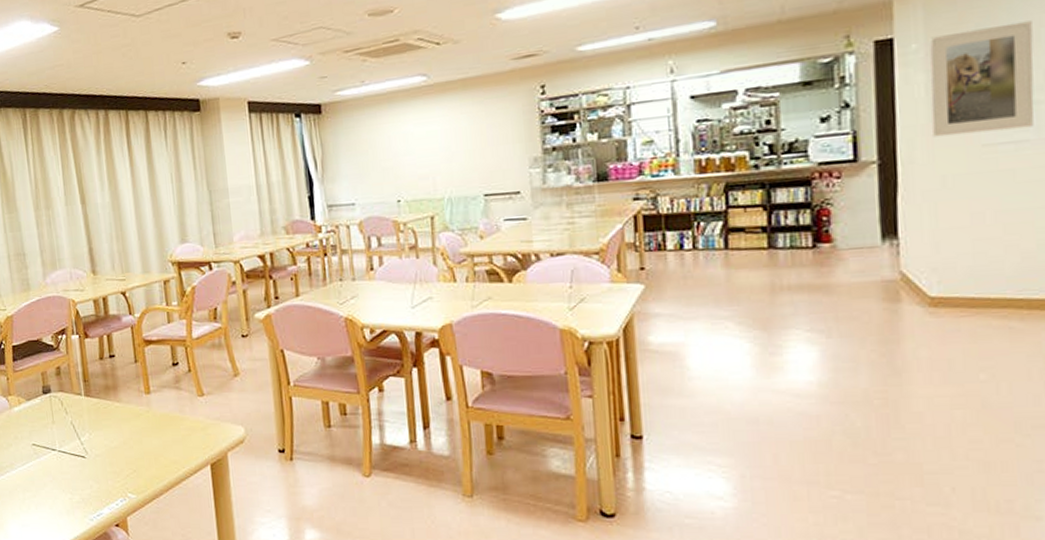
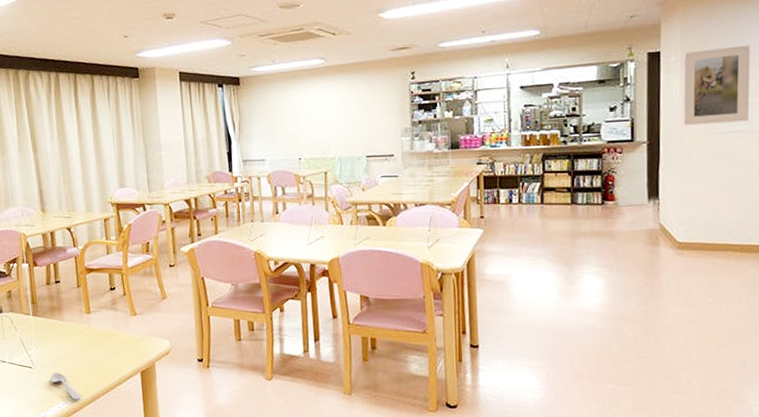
spoon: none [106,464,142,496] -> present [50,373,81,400]

